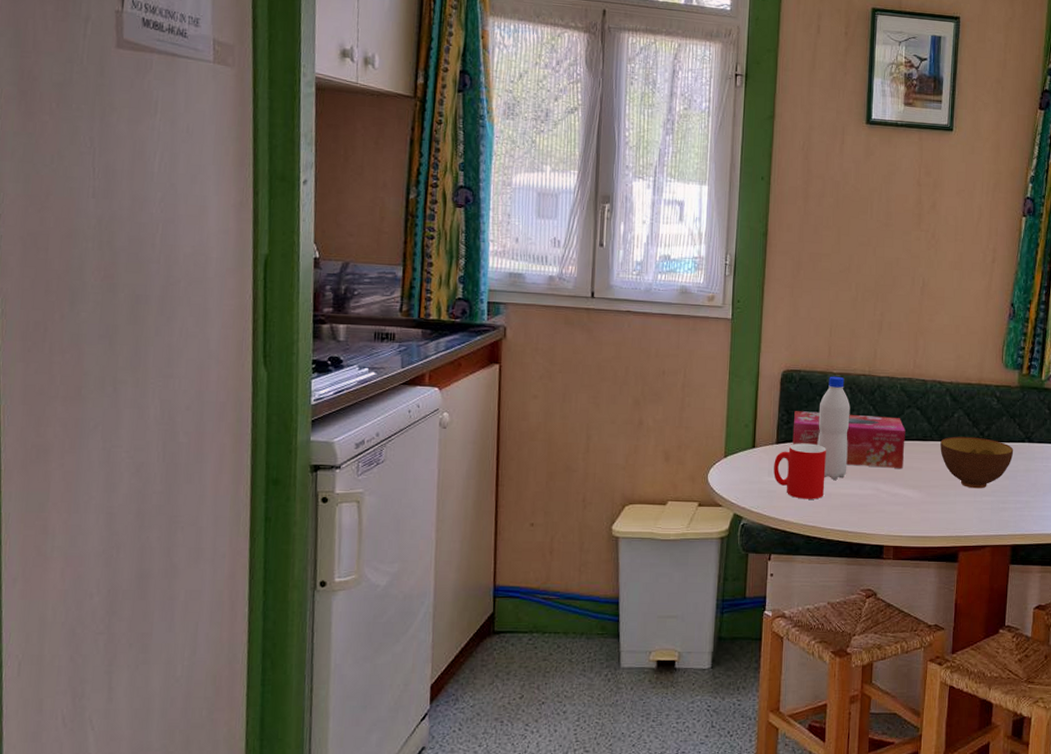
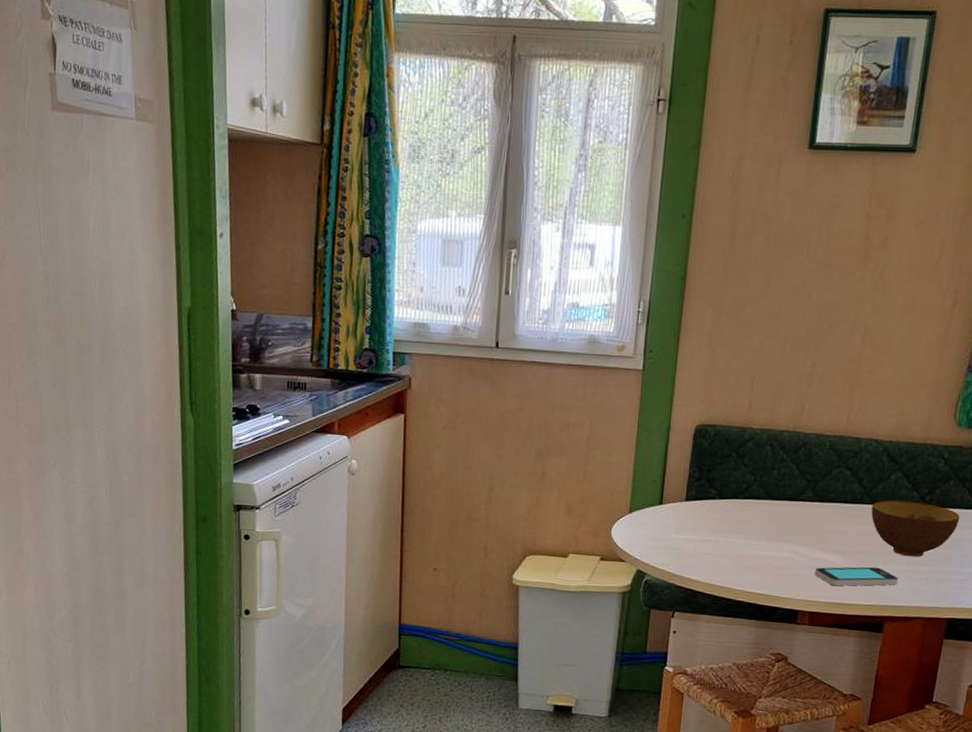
cup: present [774,443,826,499] -> none [681,501,740,560]
tissue box: present [792,411,906,468] -> none [703,467,832,532]
water bottle: present [817,376,850,481] -> none [730,432,770,541]
smartphone: none [895,500,968,520] -> present [814,566,899,587]

